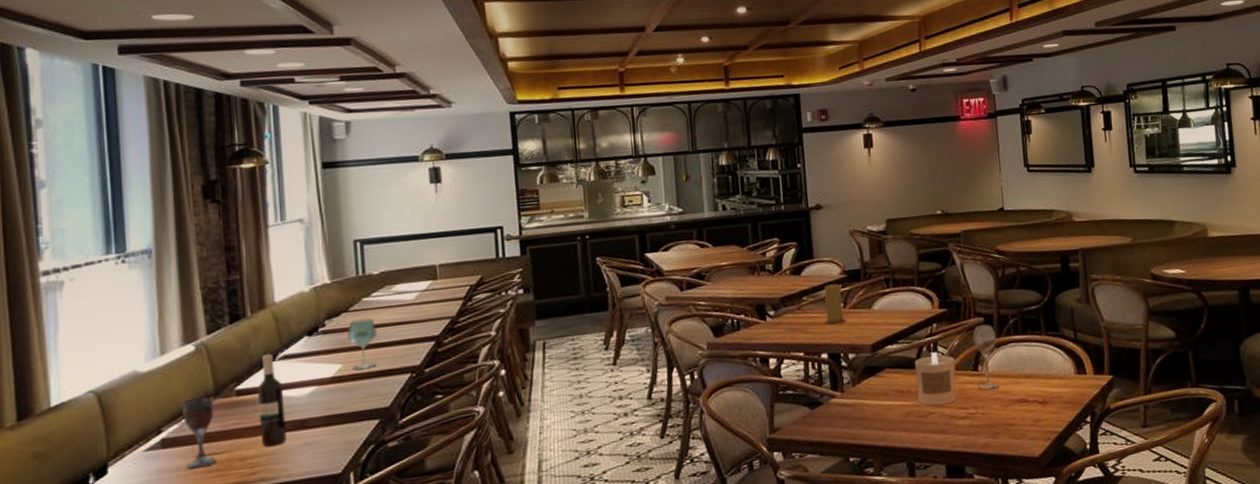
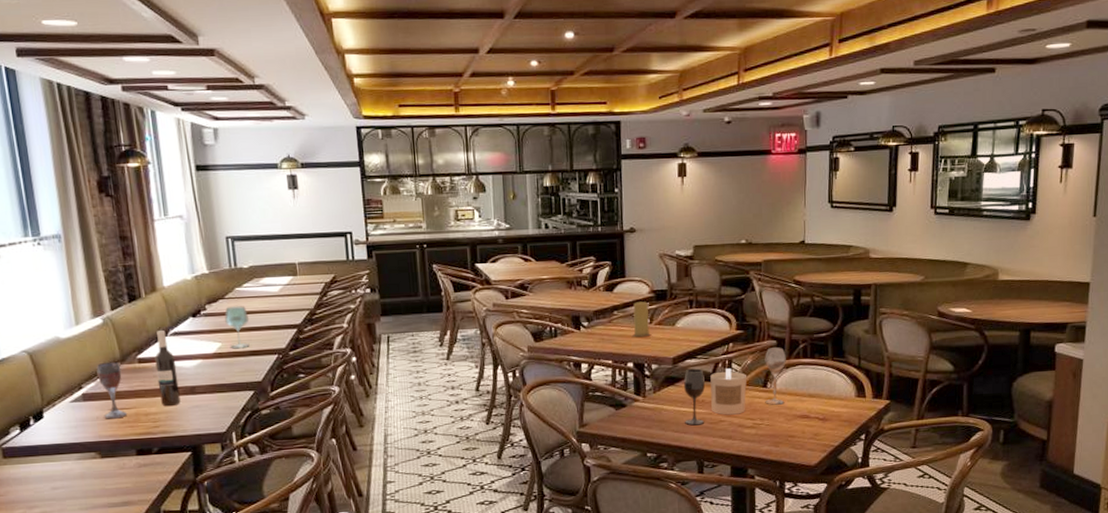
wine glass: none [885,355,912,421] -> present [683,368,705,426]

